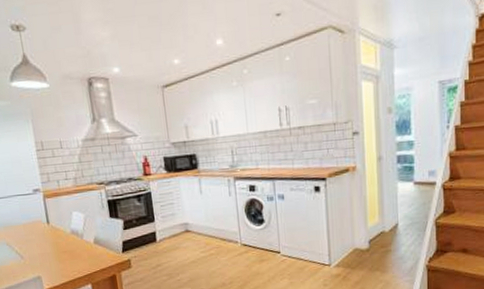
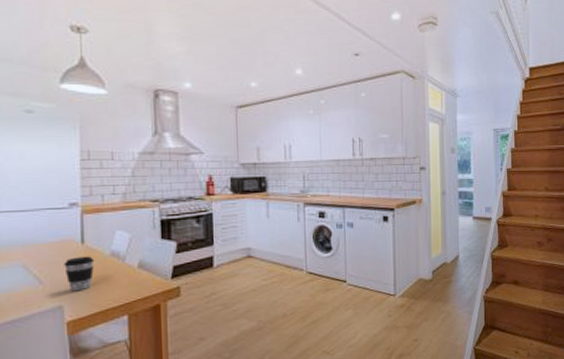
coffee cup: none [36,234,60,265] -> present [64,256,95,292]

